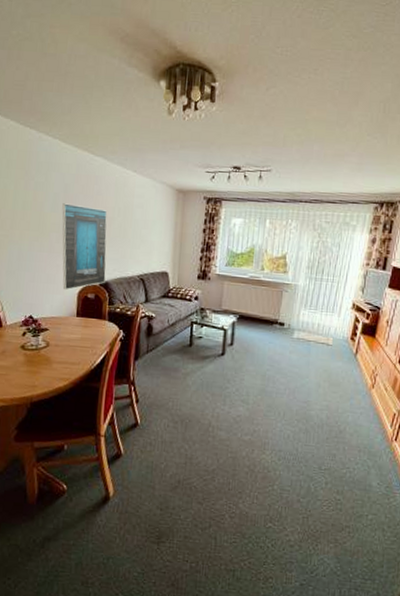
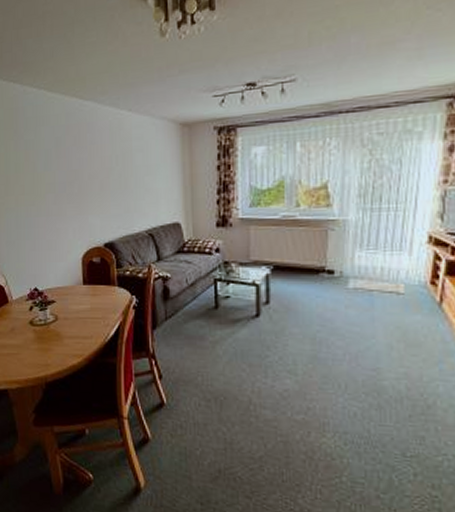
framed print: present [62,203,108,290] -> none [55,159,110,256]

